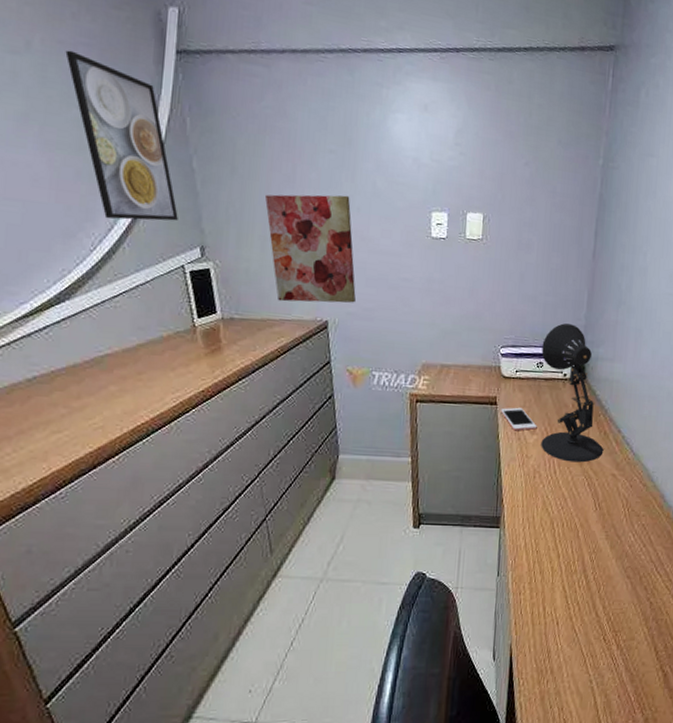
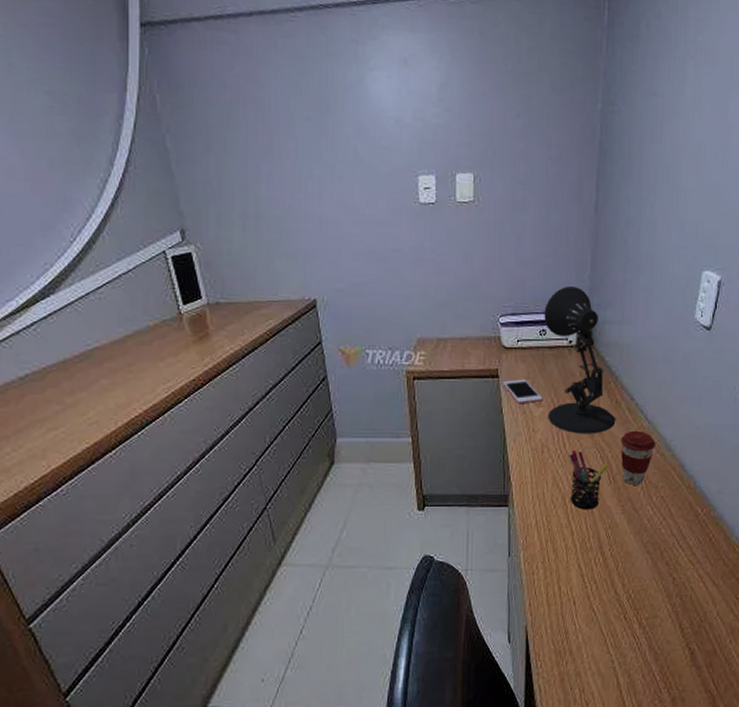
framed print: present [65,50,178,221] -> none [28,33,155,208]
wall art: present [265,194,356,303] -> none [243,164,343,282]
pen holder: none [557,476,596,534] -> present [570,449,609,510]
coffee cup: none [606,461,639,512] -> present [620,430,655,485]

